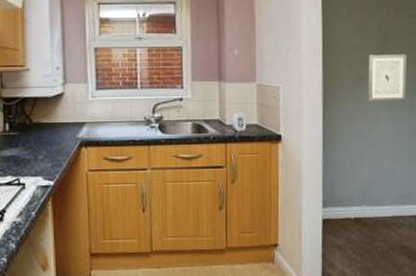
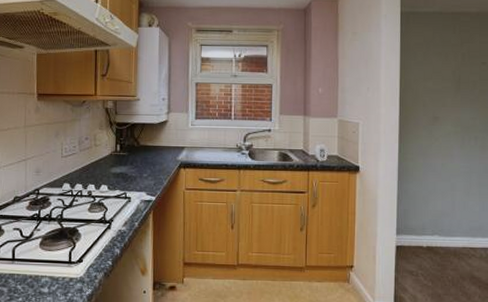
wall art: present [367,54,407,102] -> none [441,97,480,141]

